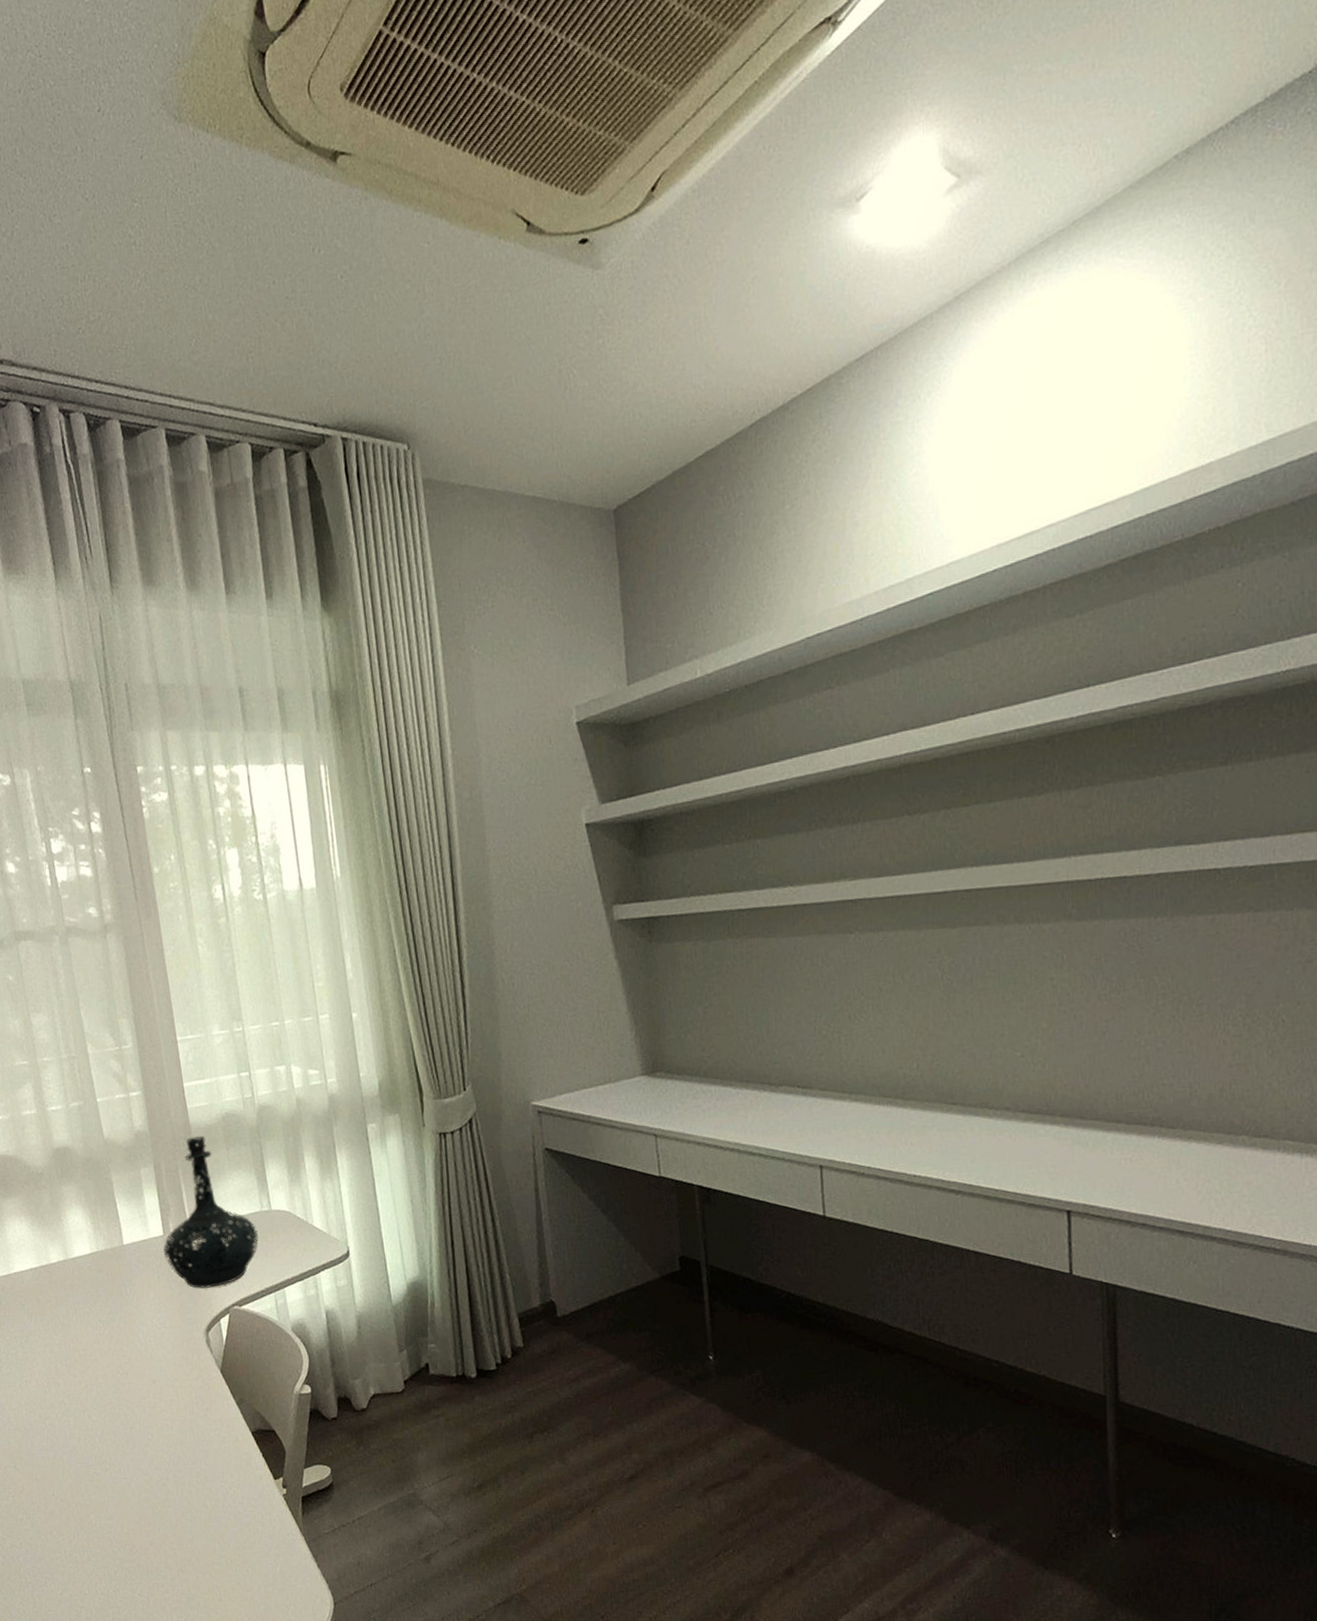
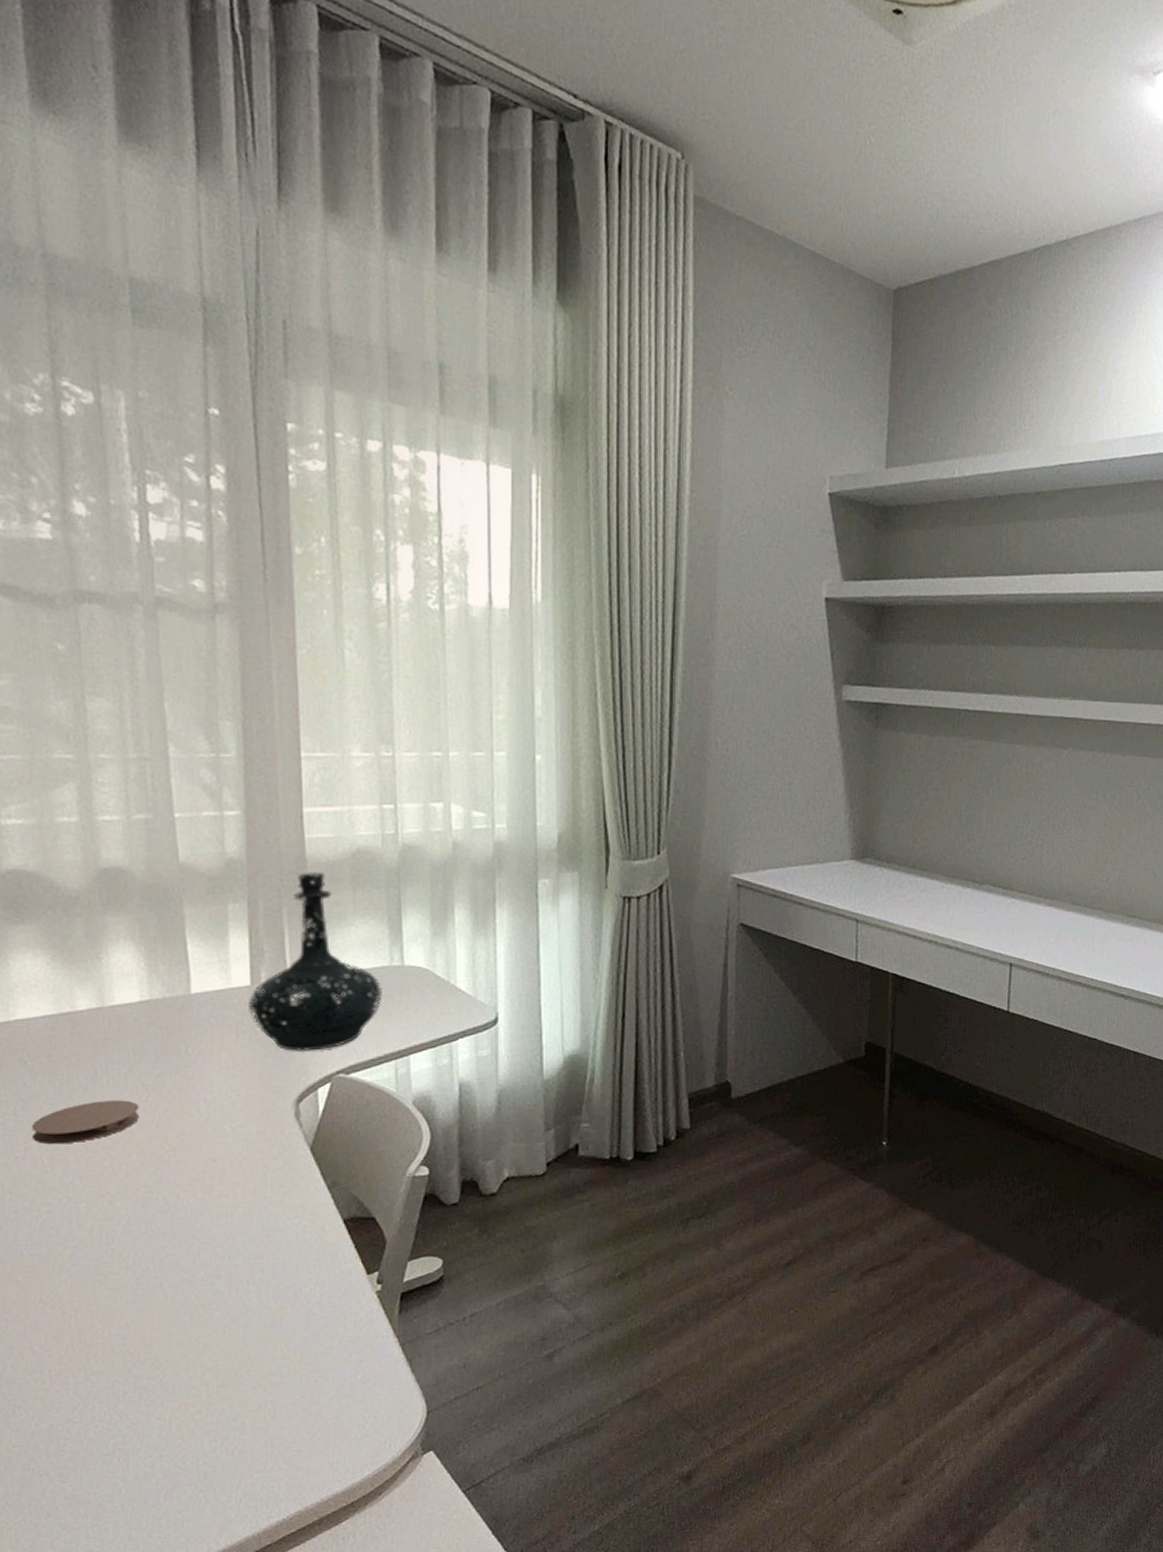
coaster: none [32,1333,101,1371] -> present [31,1100,139,1145]

